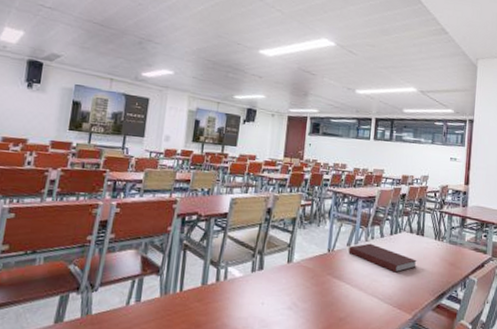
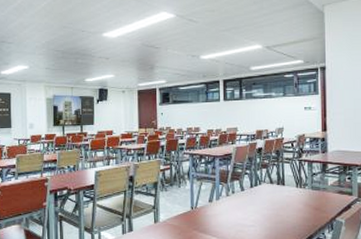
notebook: present [348,243,417,273] -> none [211,197,280,222]

